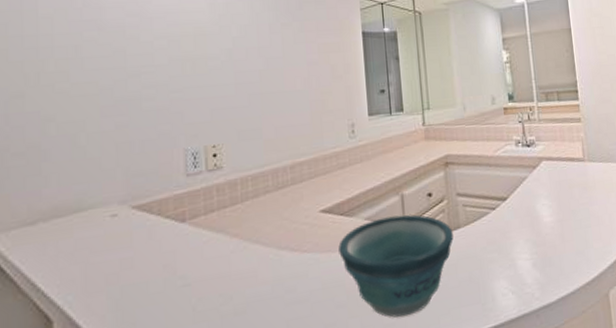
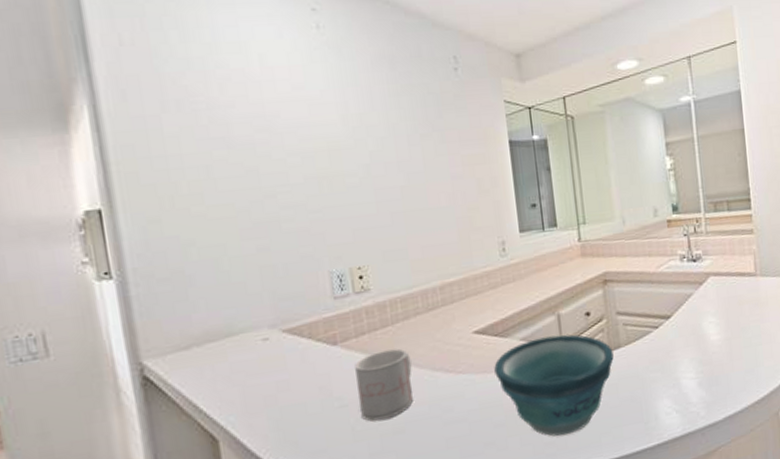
mug: none [201,226,258,301] -> present [355,348,413,421]

